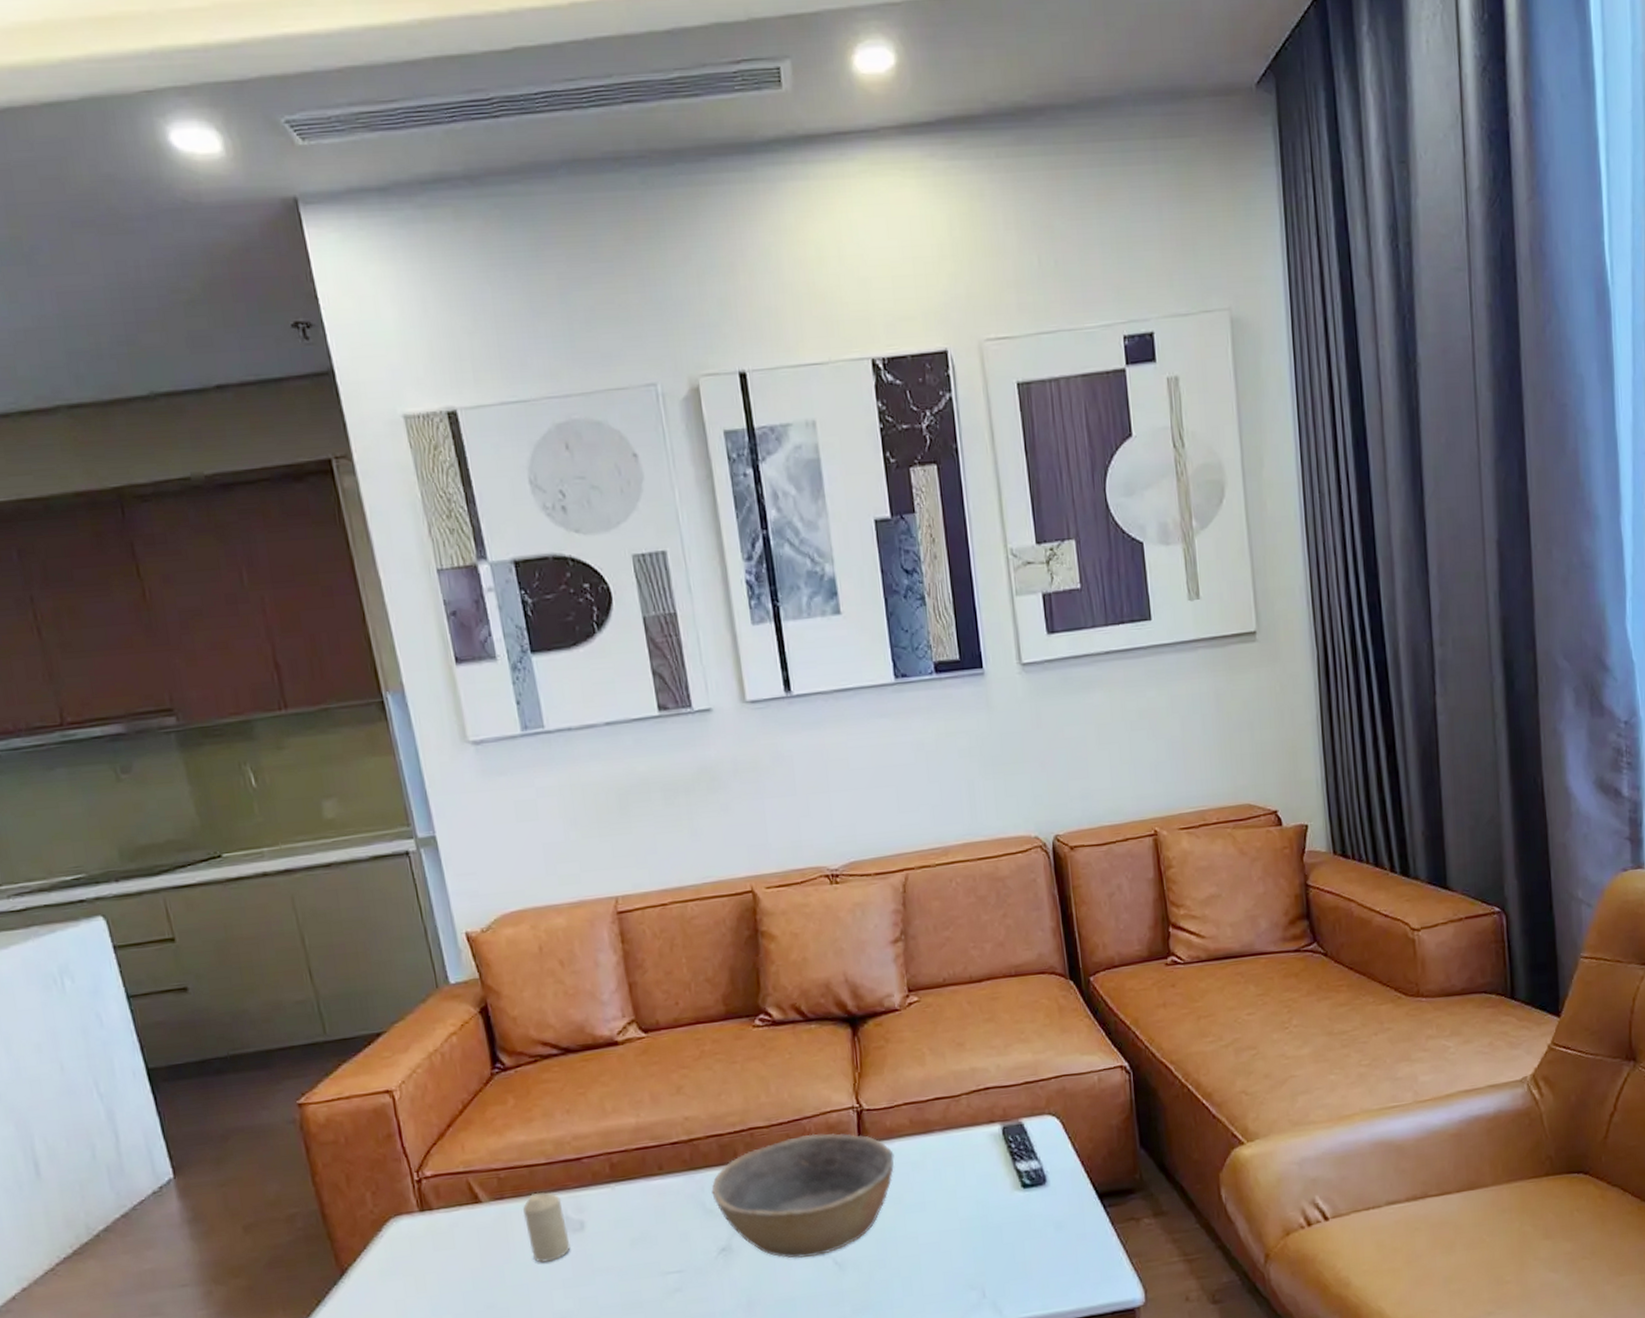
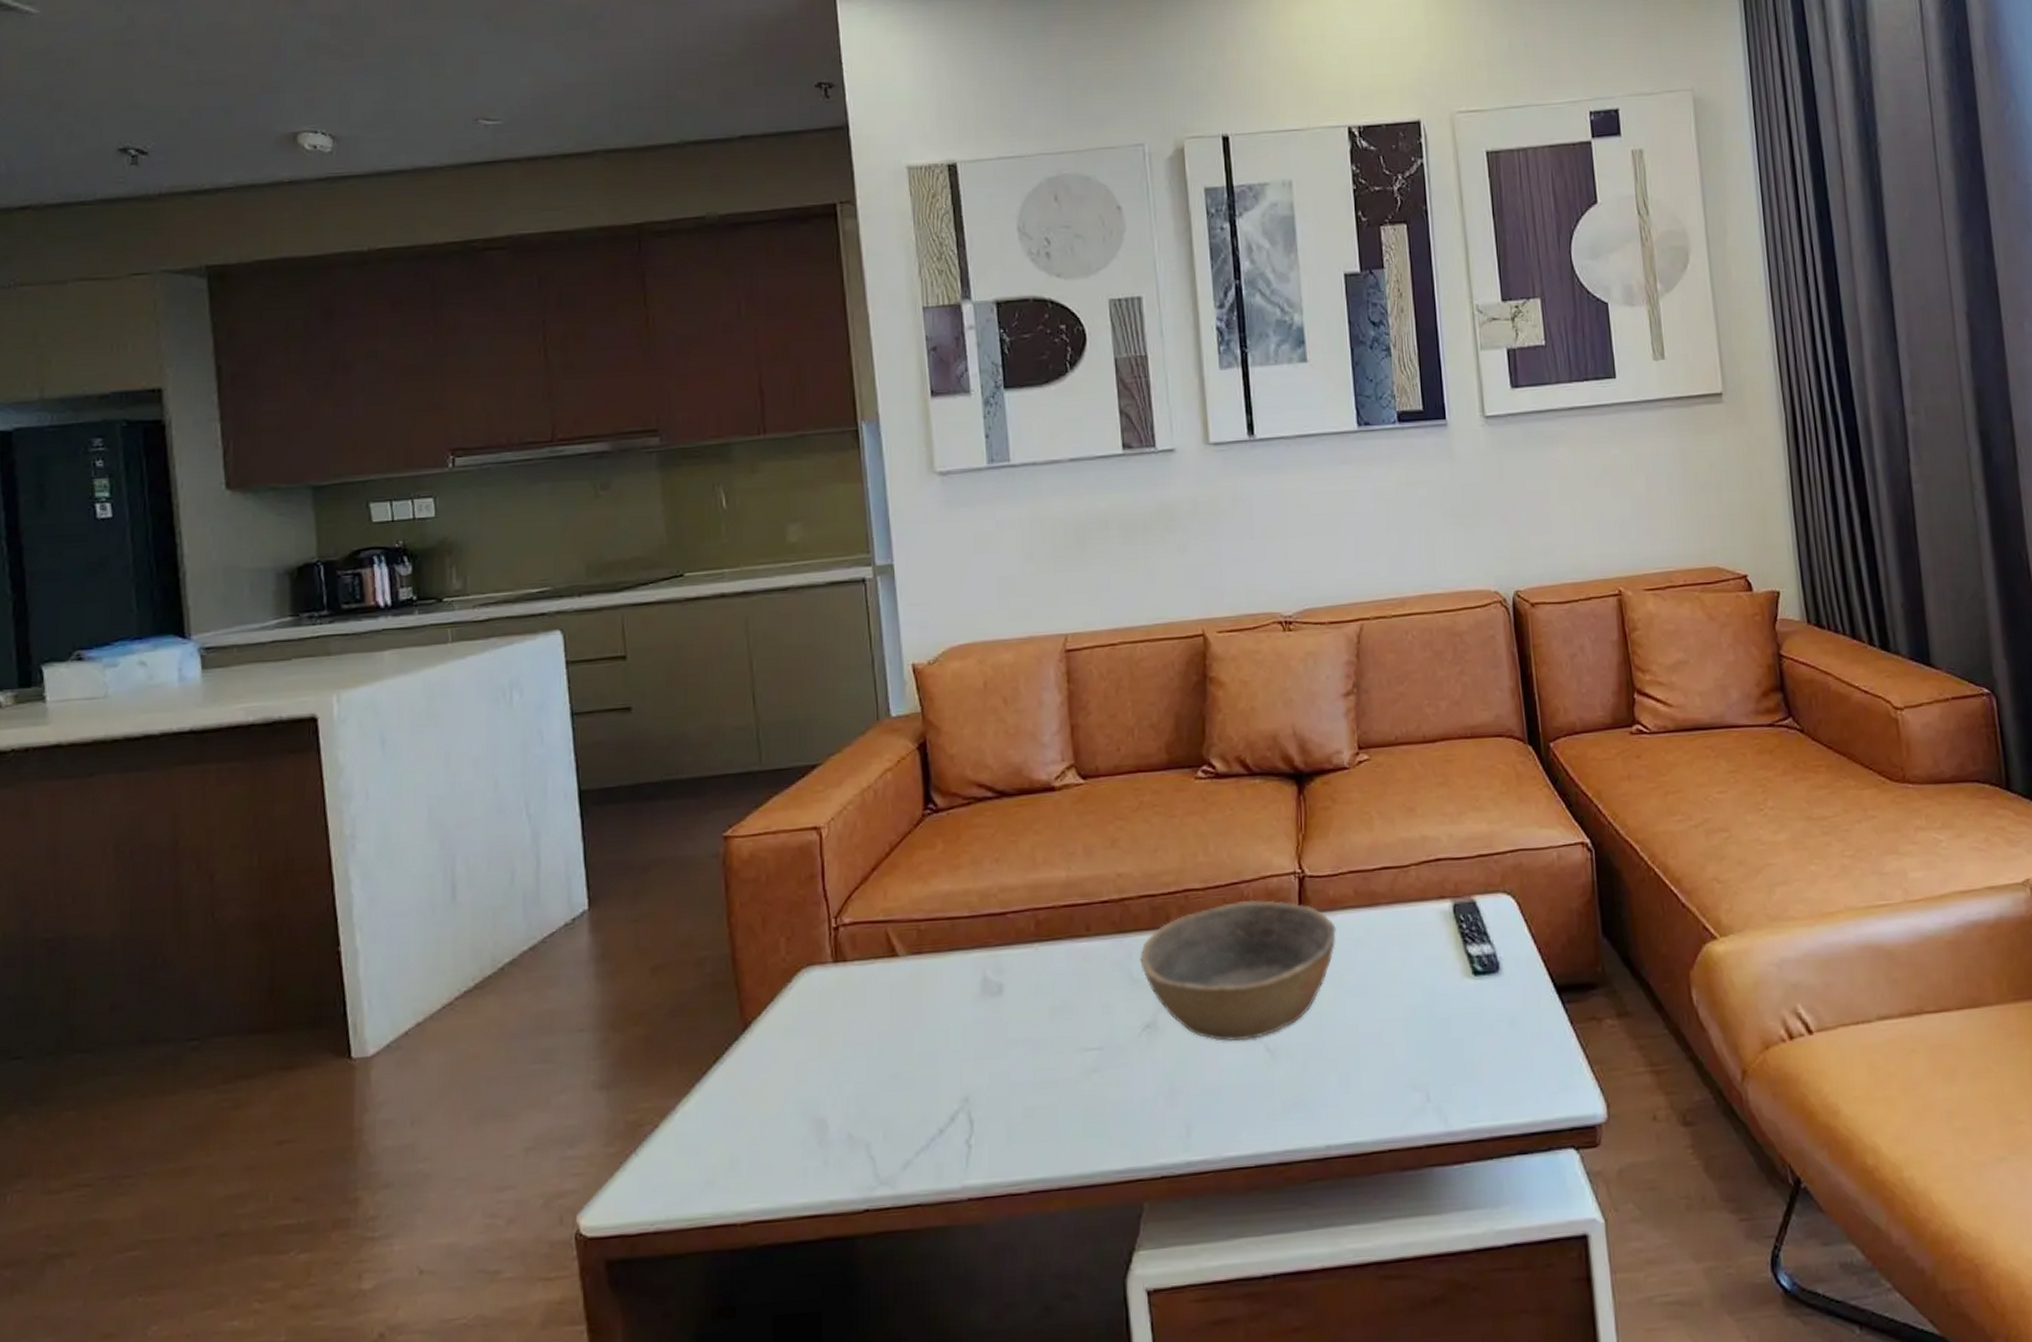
candle: present [523,1192,571,1263] -> none [940,948,986,1029]

